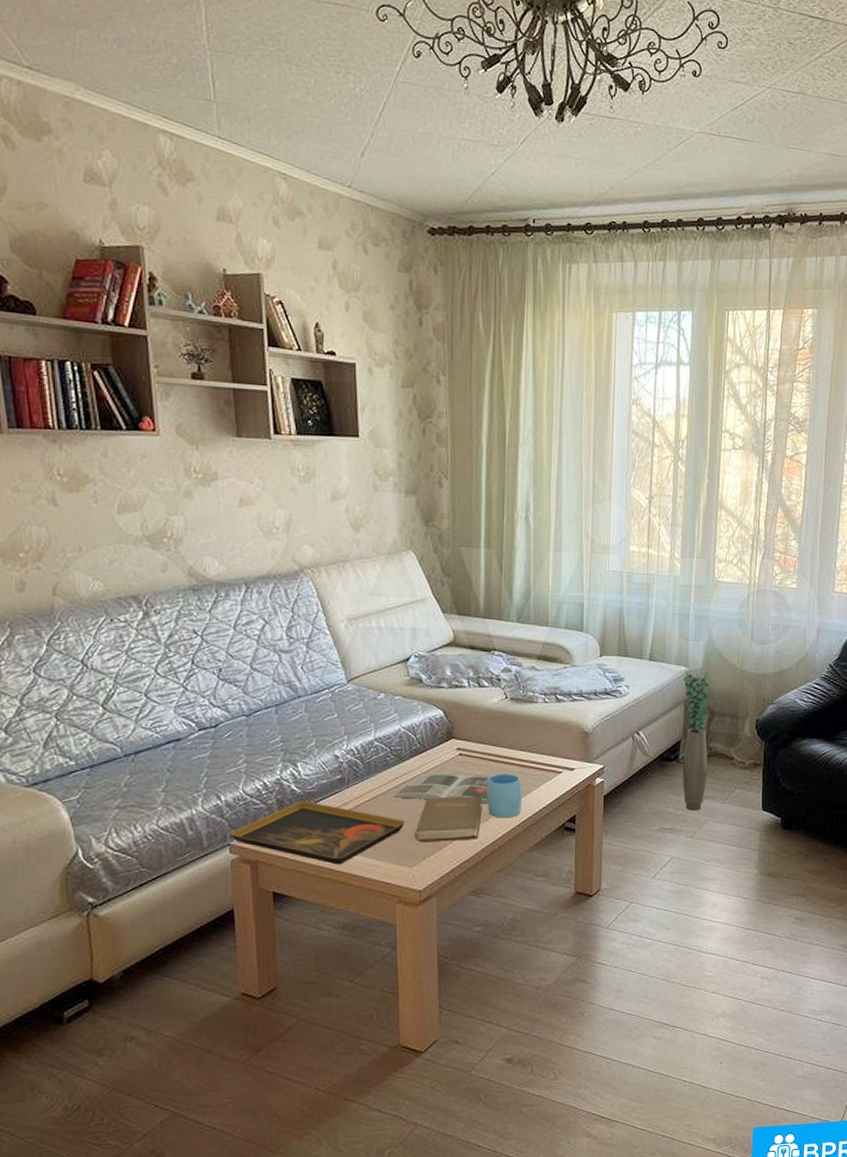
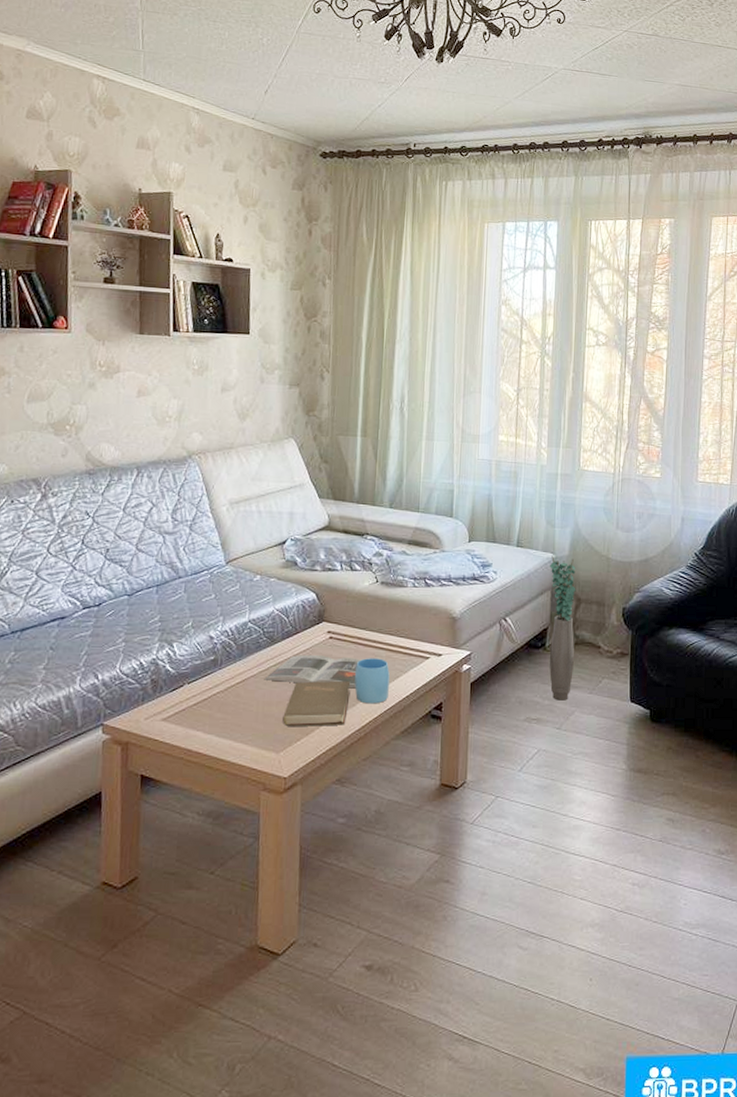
decorative tray: present [230,801,405,865] -> none [104,681,274,749]

